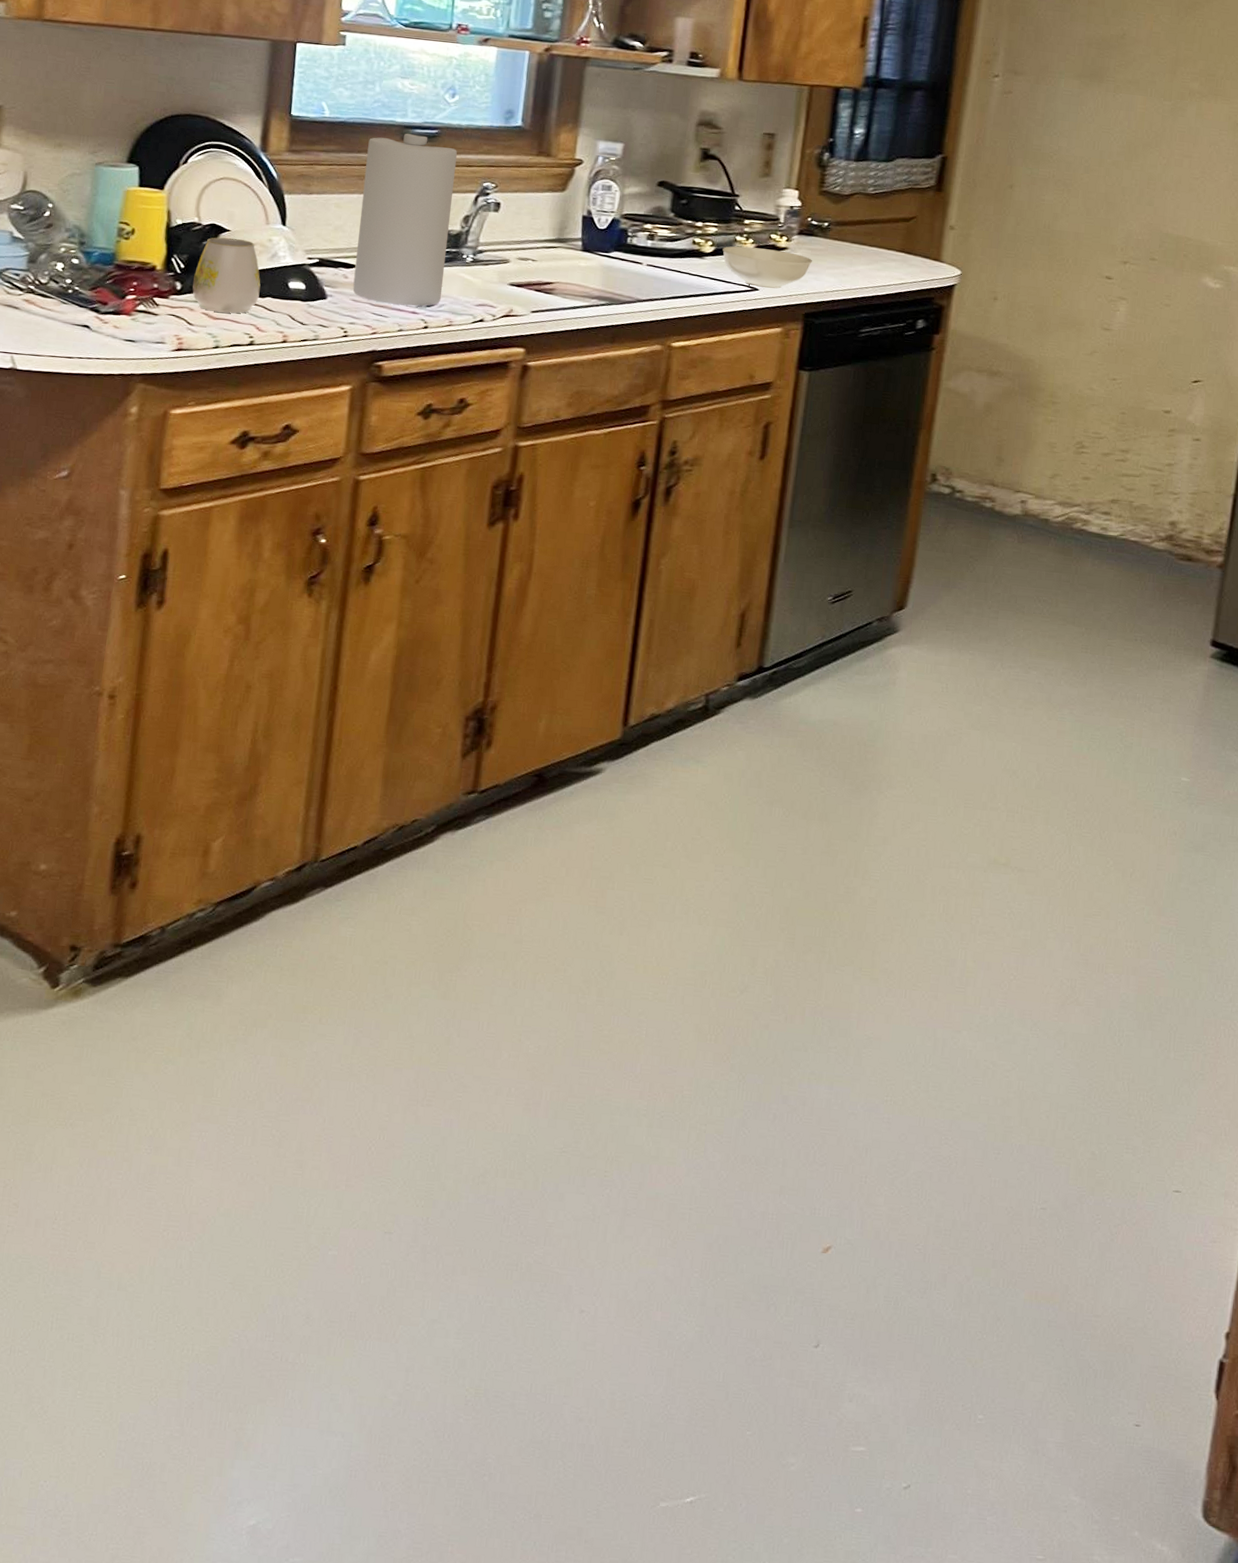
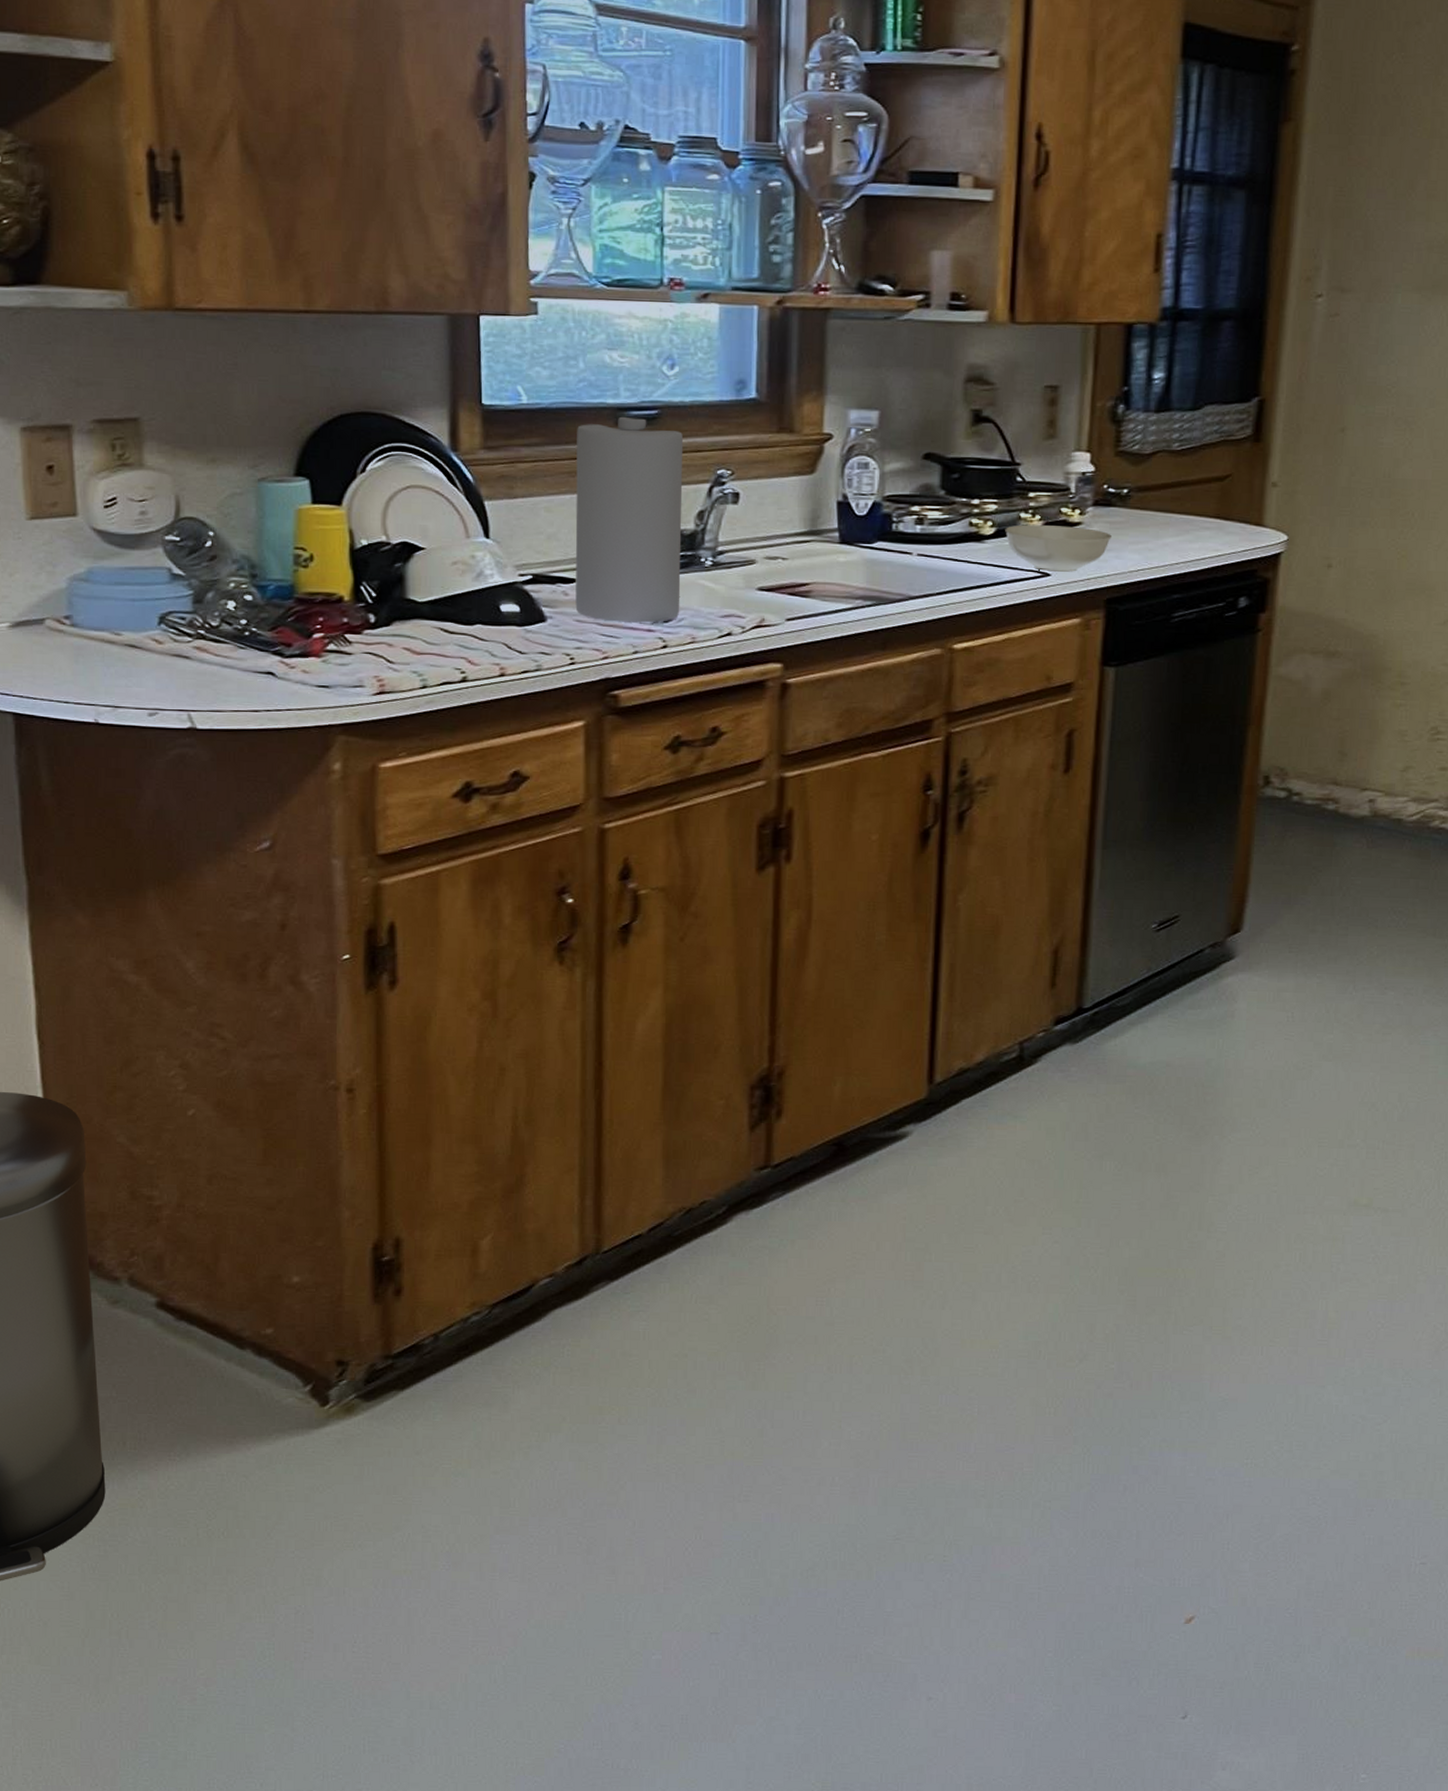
mug: present [192,237,261,314] -> none [387,557,468,646]

